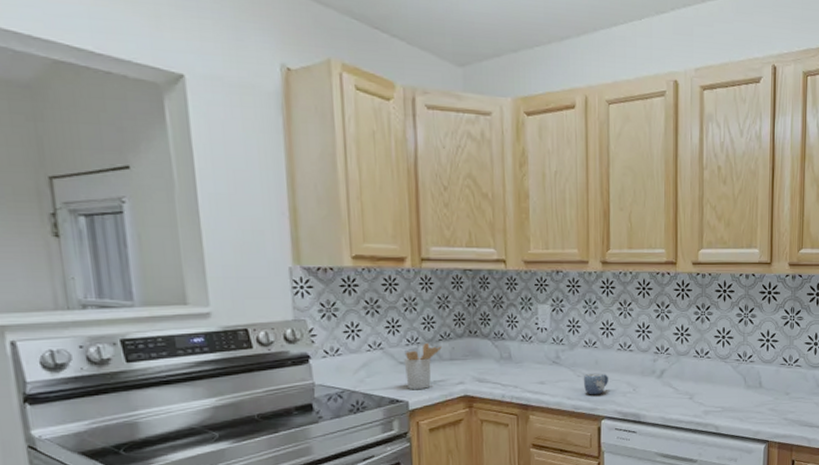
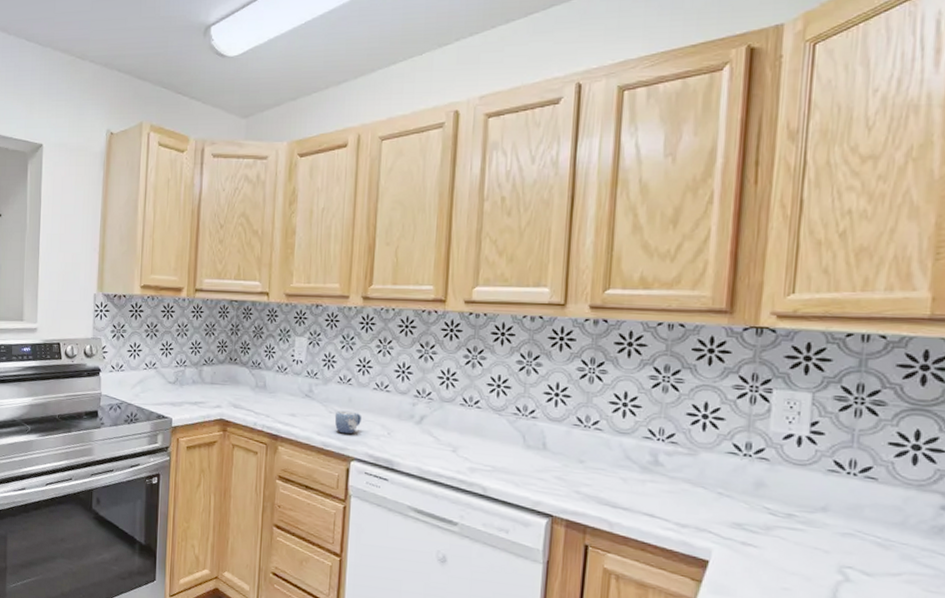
utensil holder: present [403,342,442,389] -> none [172,365,205,408]

